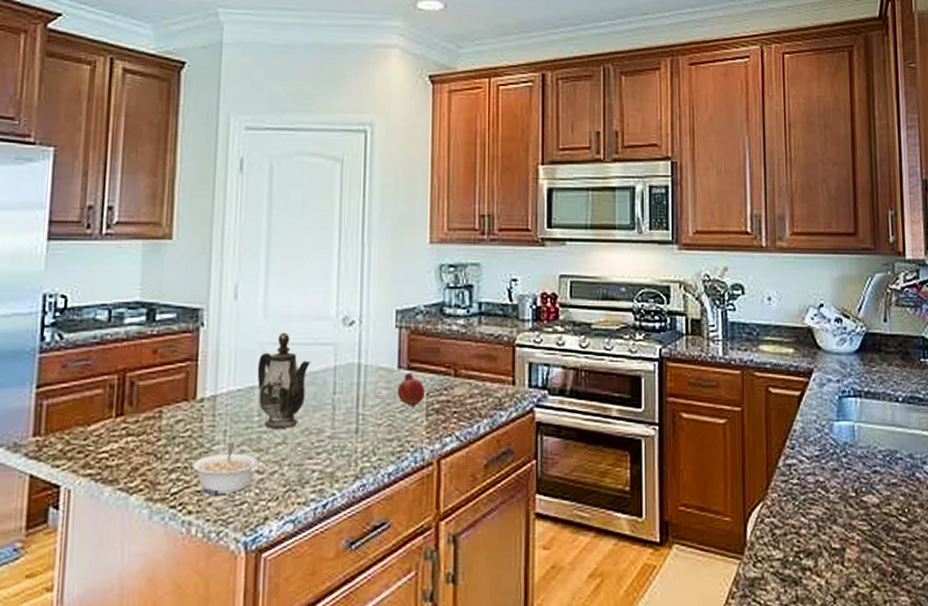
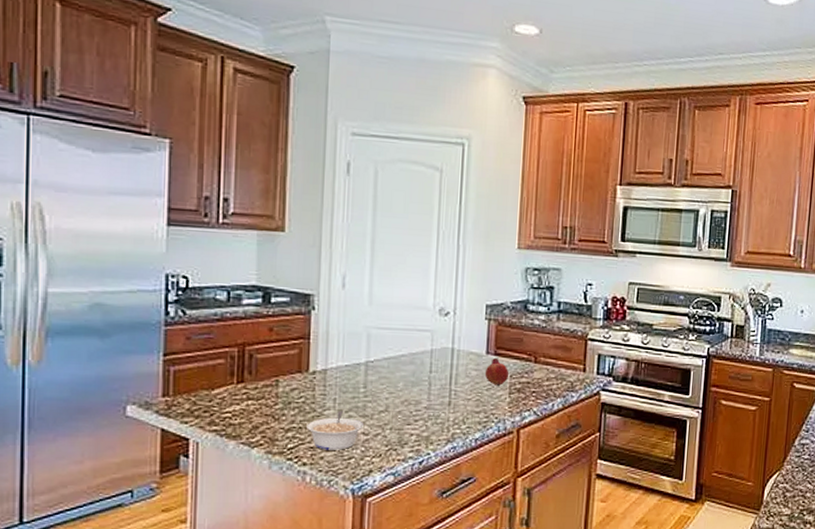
teapot: present [257,332,311,428] -> none [362,318,411,399]

